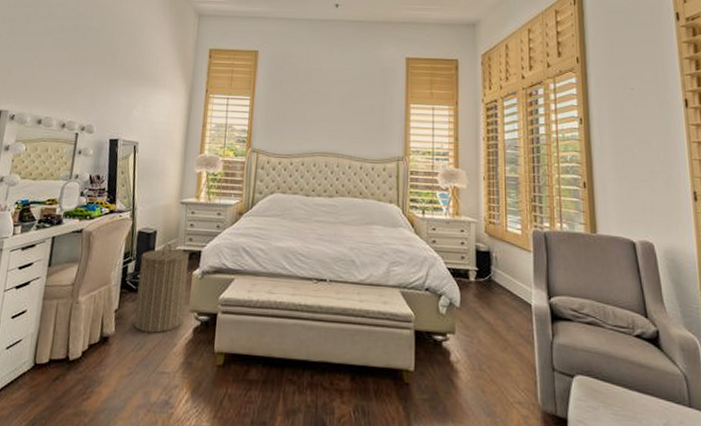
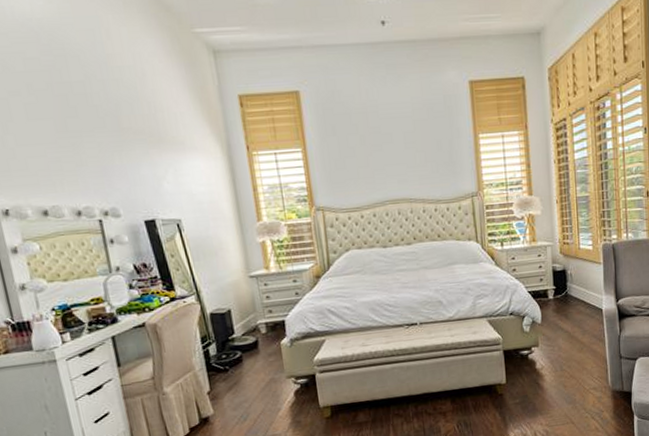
laundry hamper: present [134,243,189,333] -> none [220,319,282,406]

